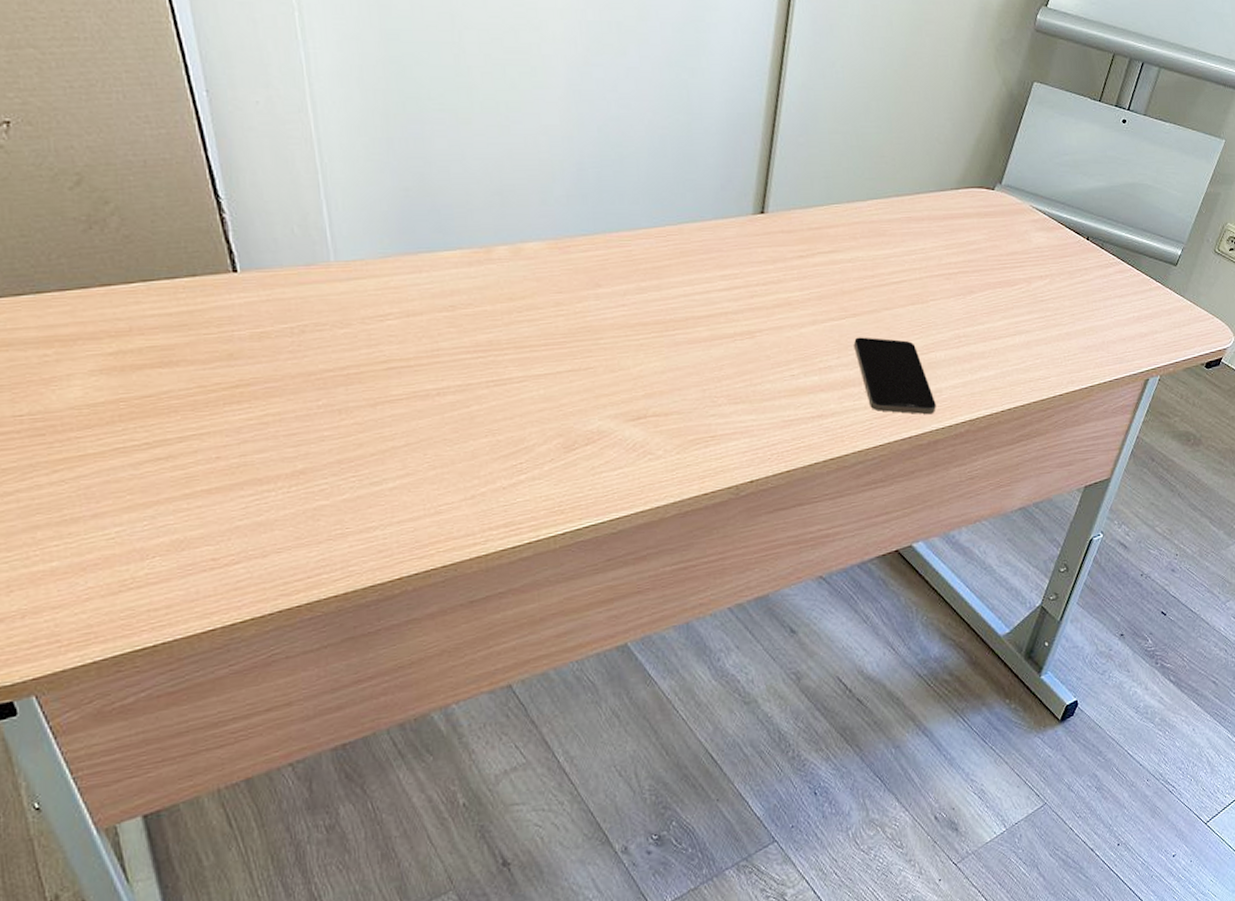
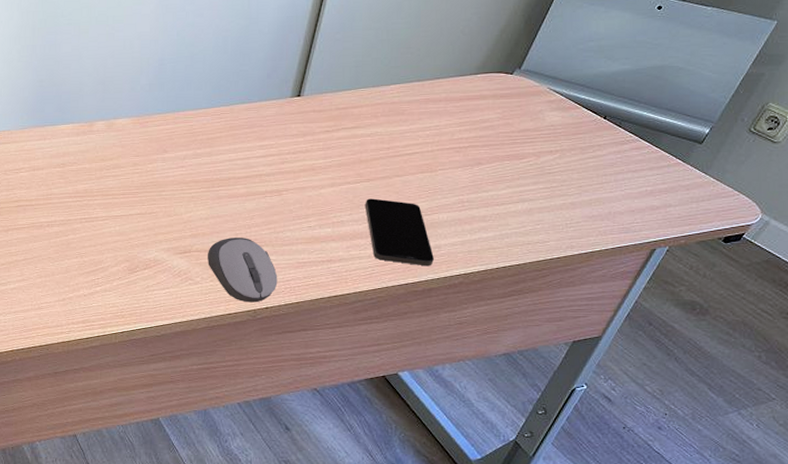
computer mouse: none [669,394,762,477] -> present [208,238,278,303]

